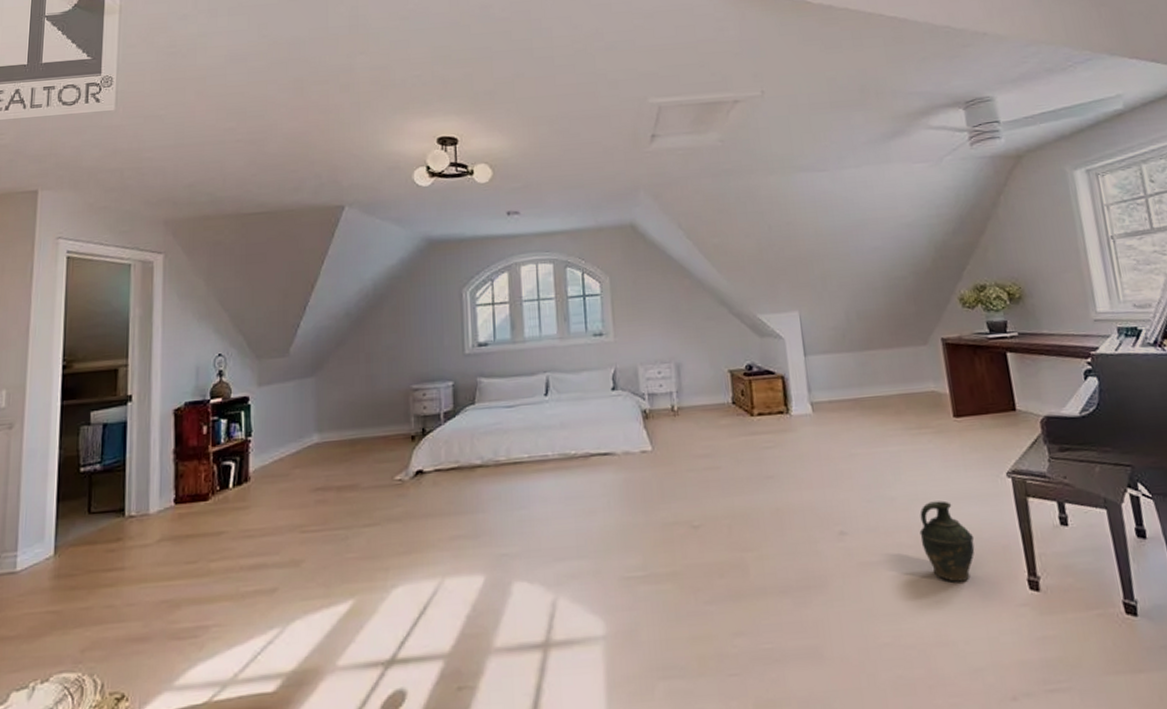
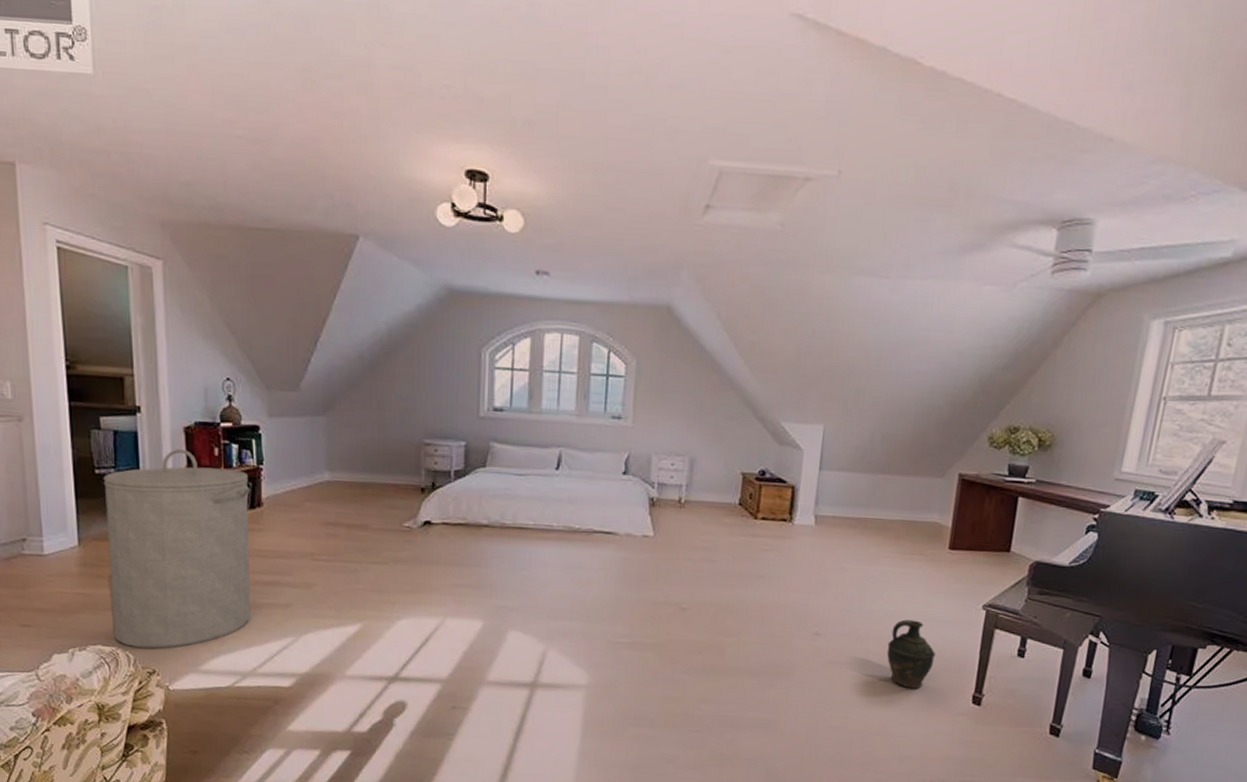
laundry hamper: none [81,432,238,670] -> present [103,449,251,649]

